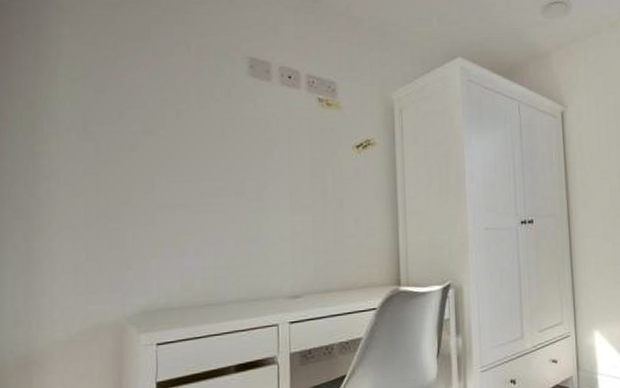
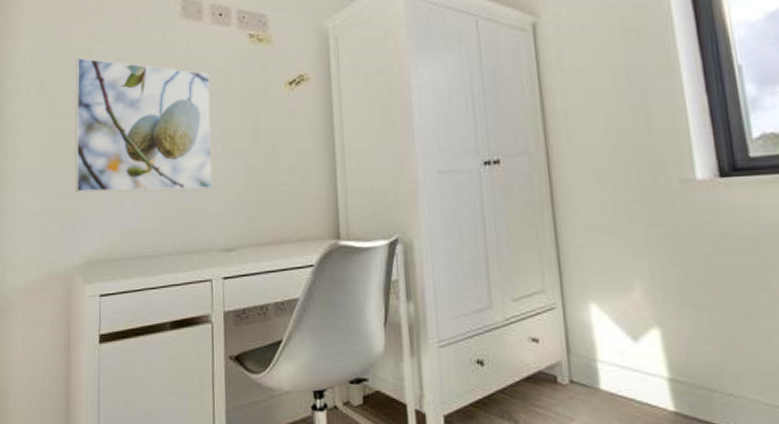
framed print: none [127,105,280,243] -> present [74,57,213,193]

